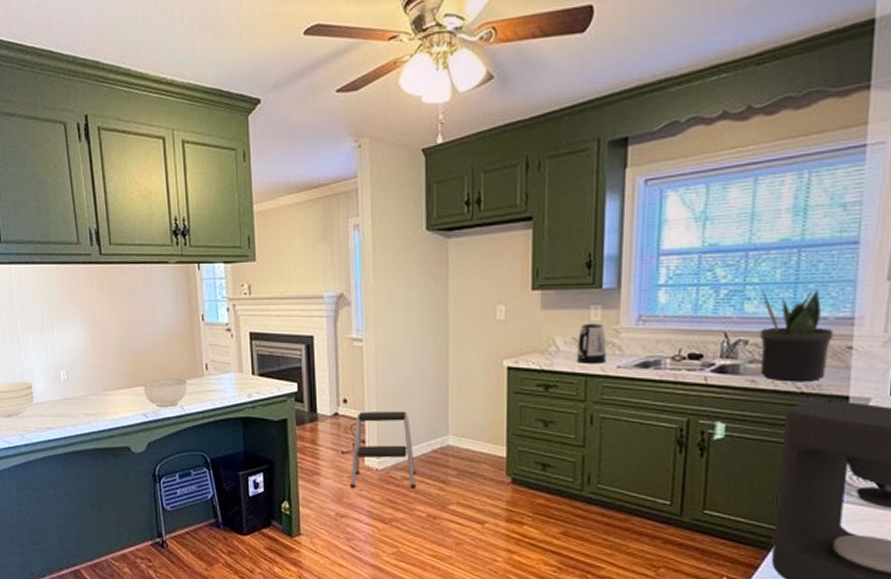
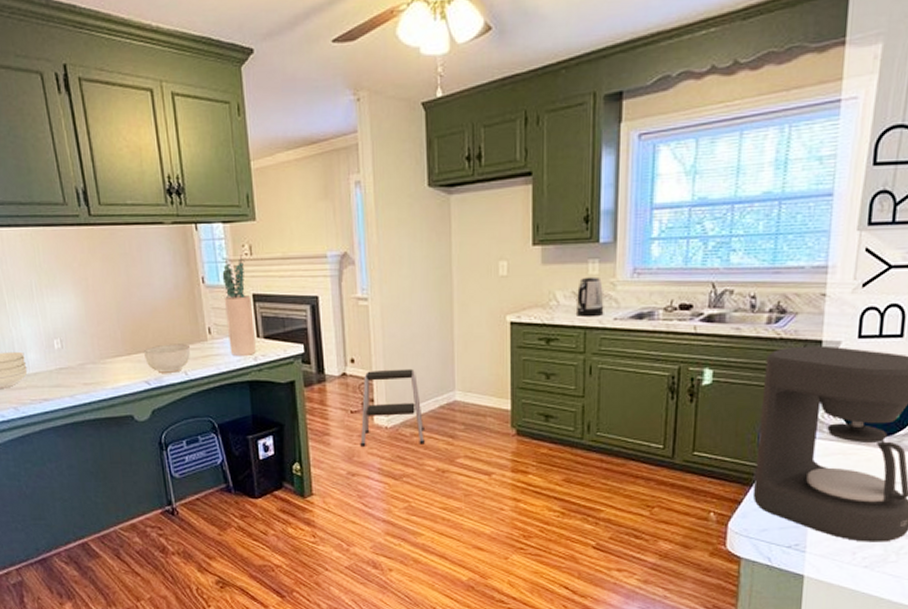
vase: none [221,294,250,393] -> present [222,255,256,357]
planter: present [760,290,834,383] -> none [744,241,810,329]

